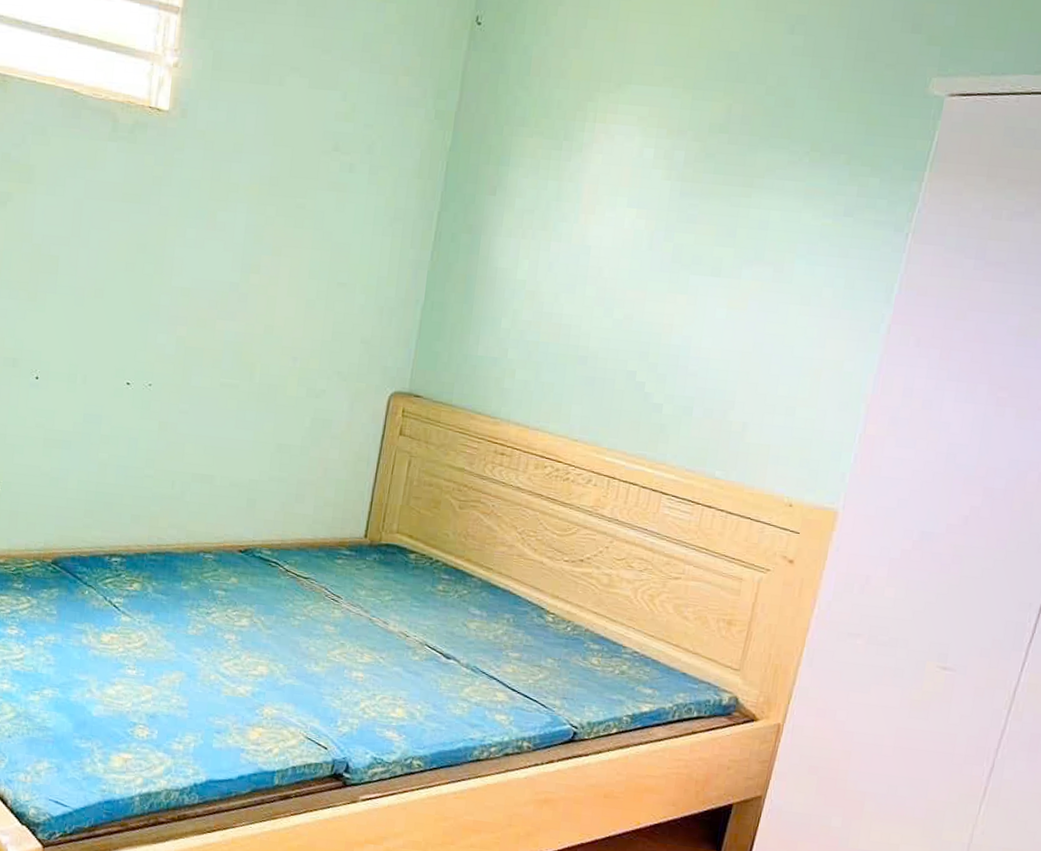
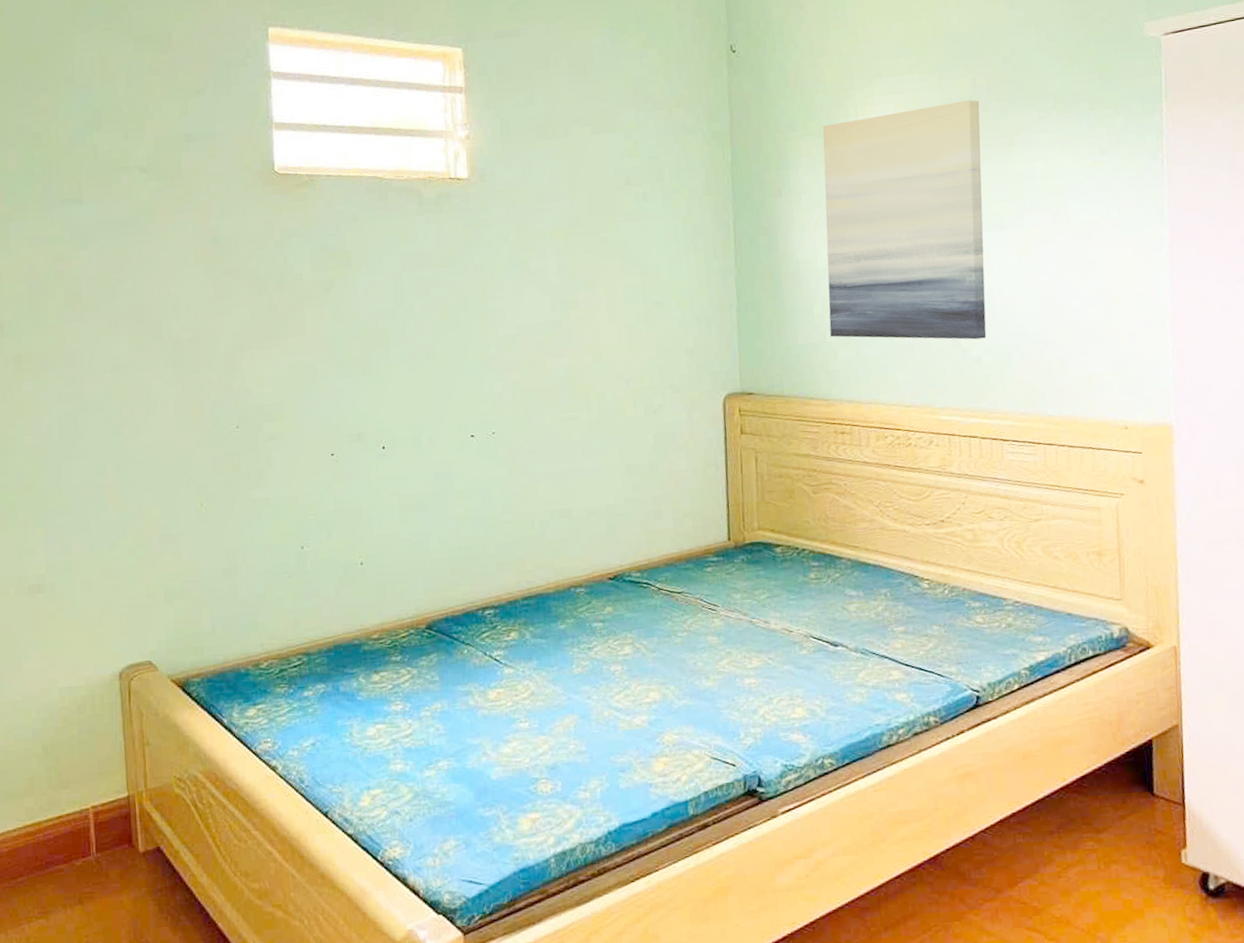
wall art: none [513,125,729,387] -> present [823,100,987,340]

